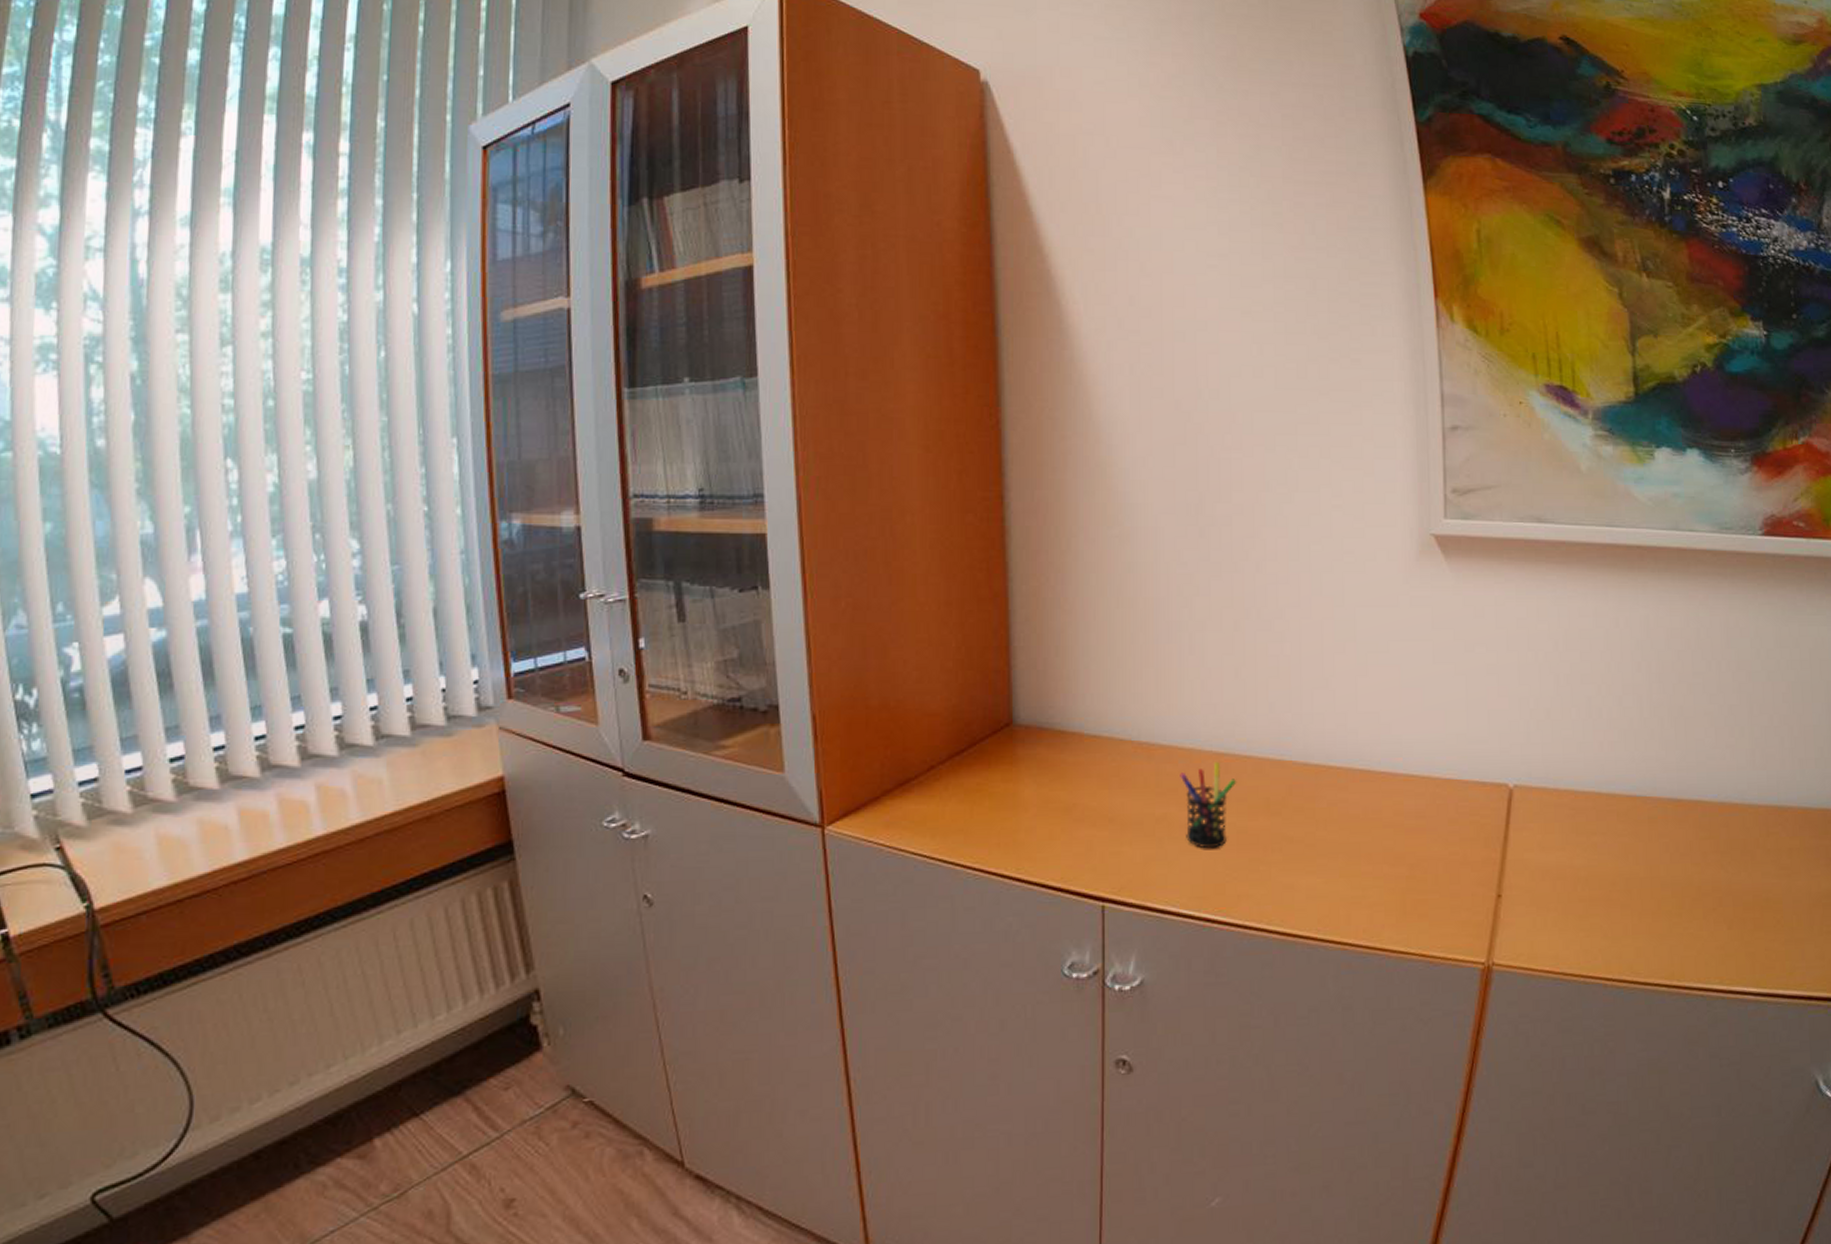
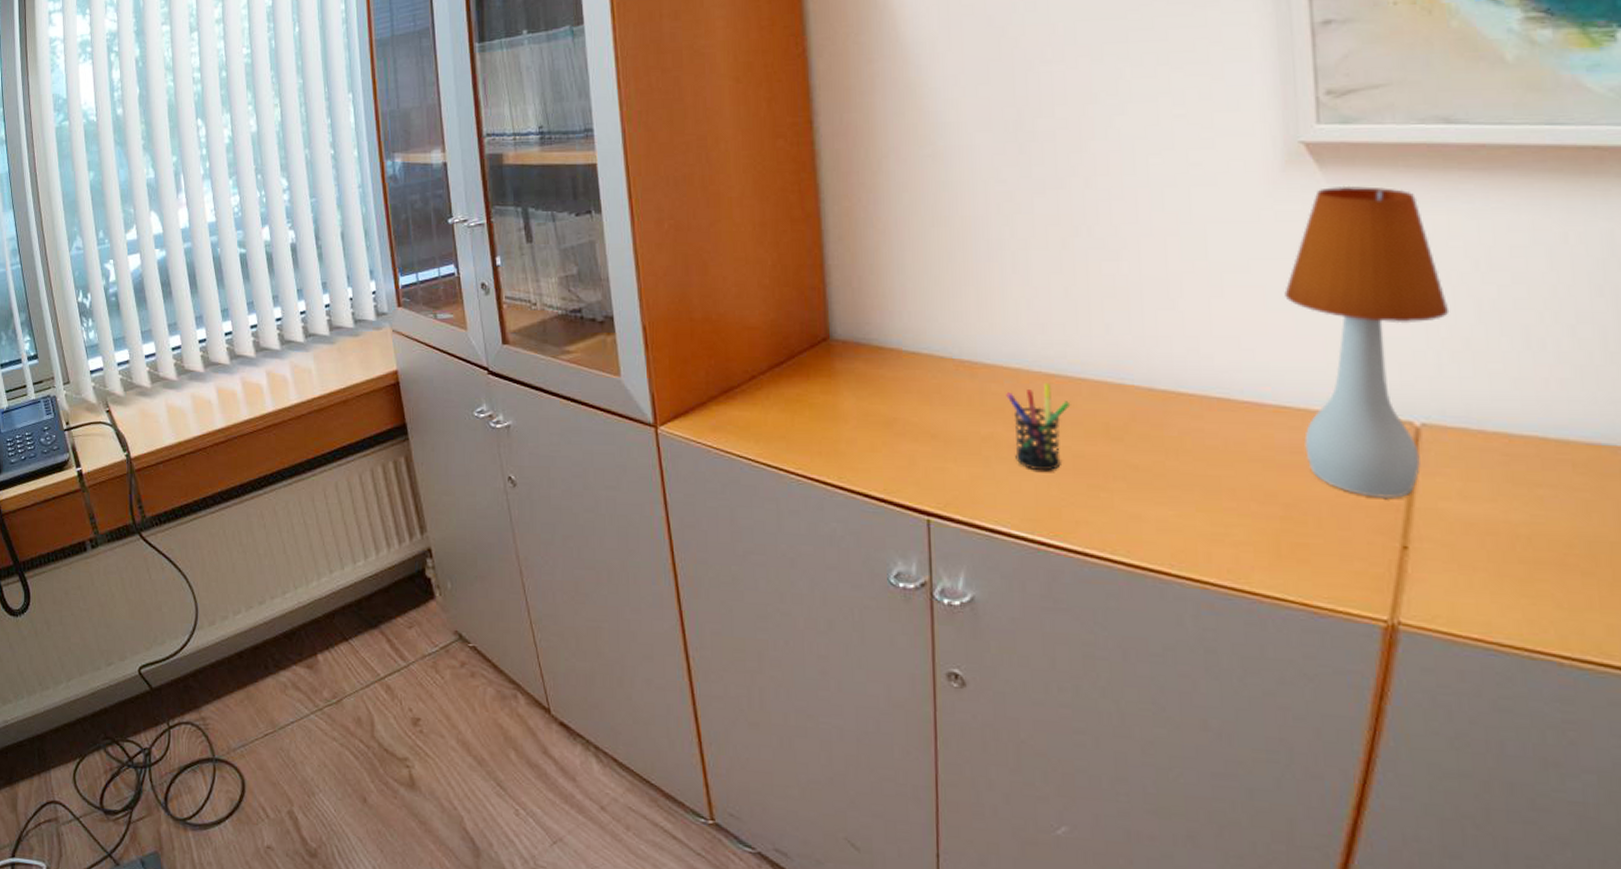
table lamp: none [1415,574,1537,853] -> present [1284,185,1450,498]

